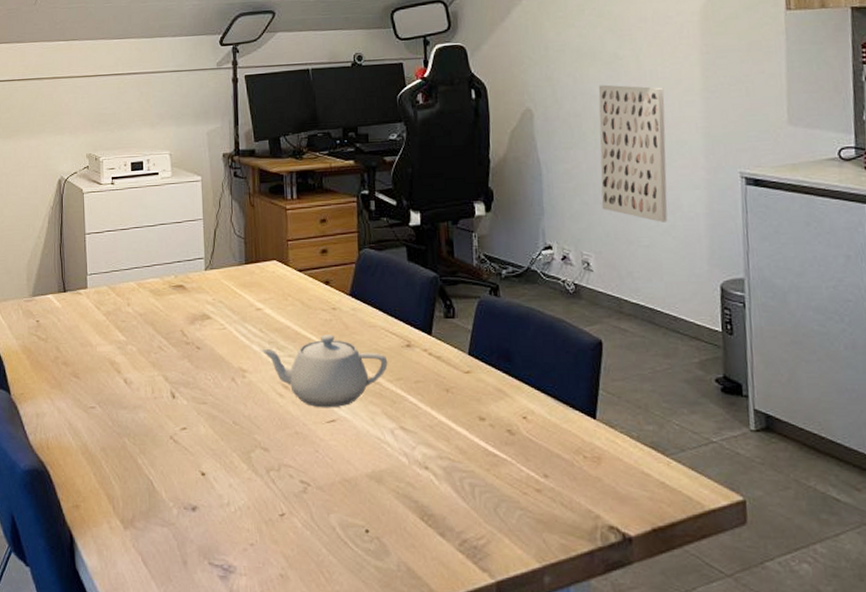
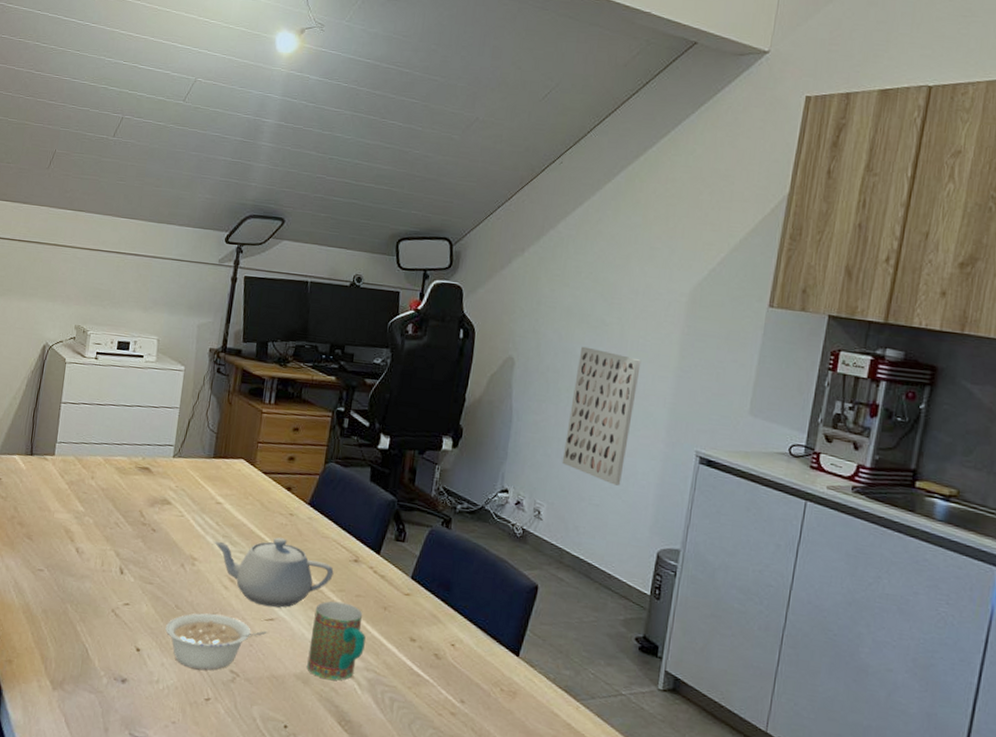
legume: none [227,424,331,484] -> present [165,613,267,670]
mug: none [376,391,434,475] -> present [307,601,366,681]

